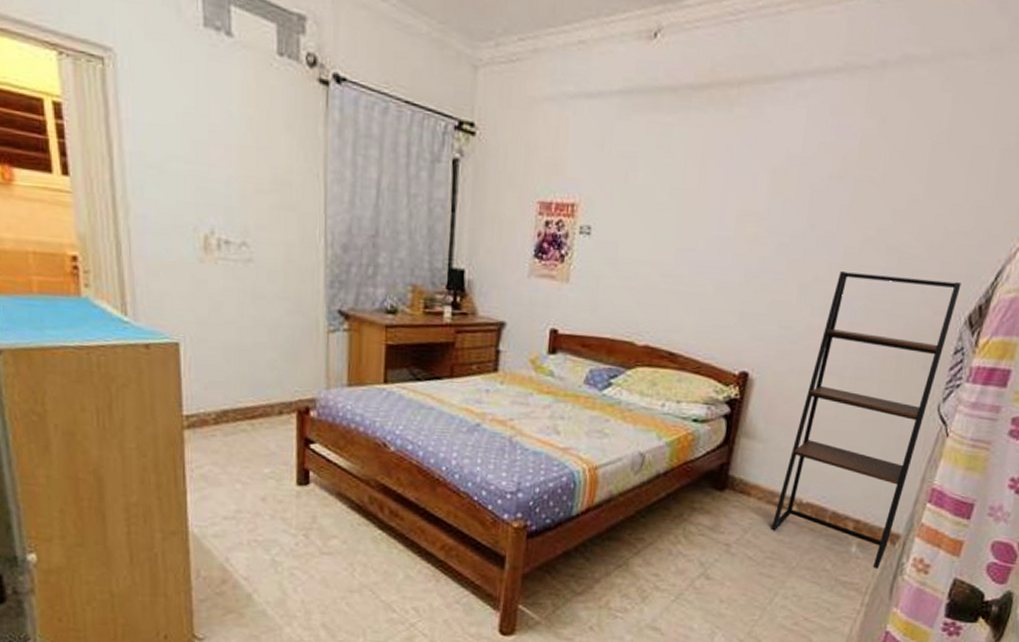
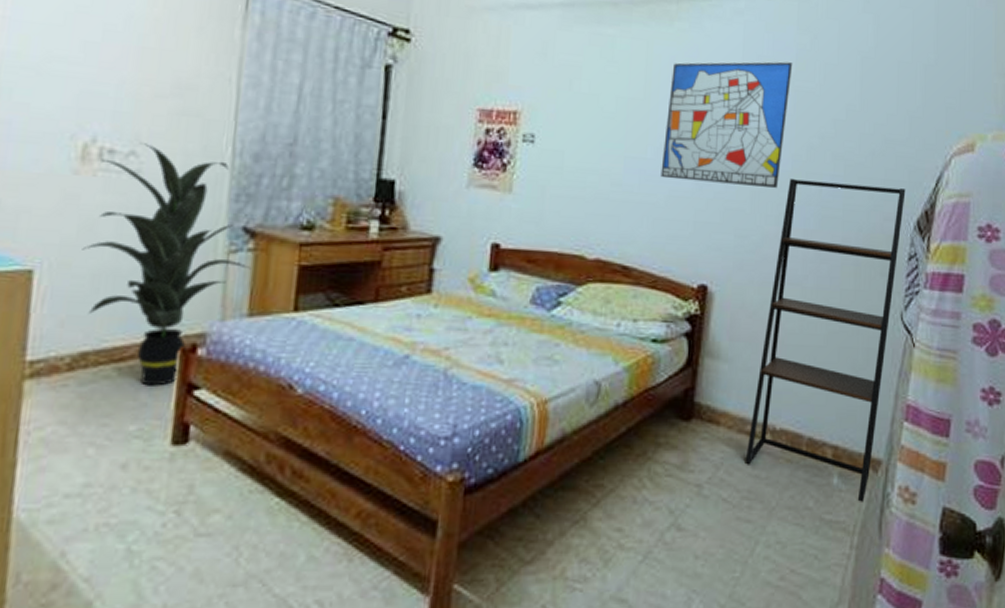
indoor plant: none [214,235,348,440] -> present [82,143,251,386]
wall art: none [710,148,856,281] -> present [661,61,793,189]

